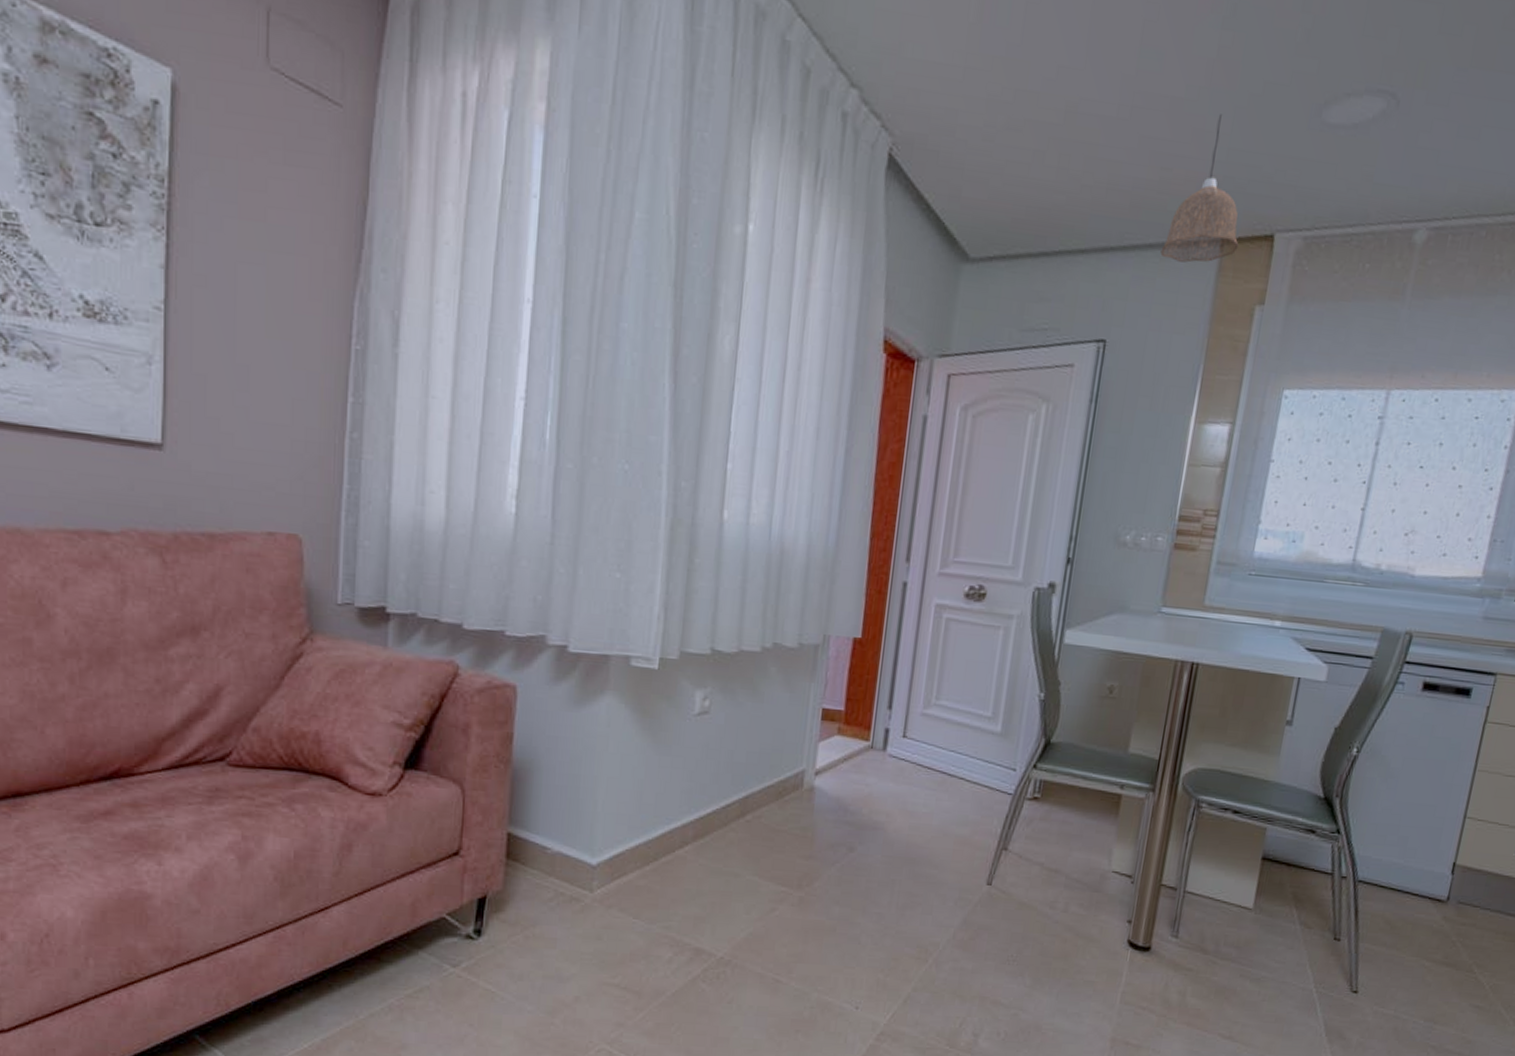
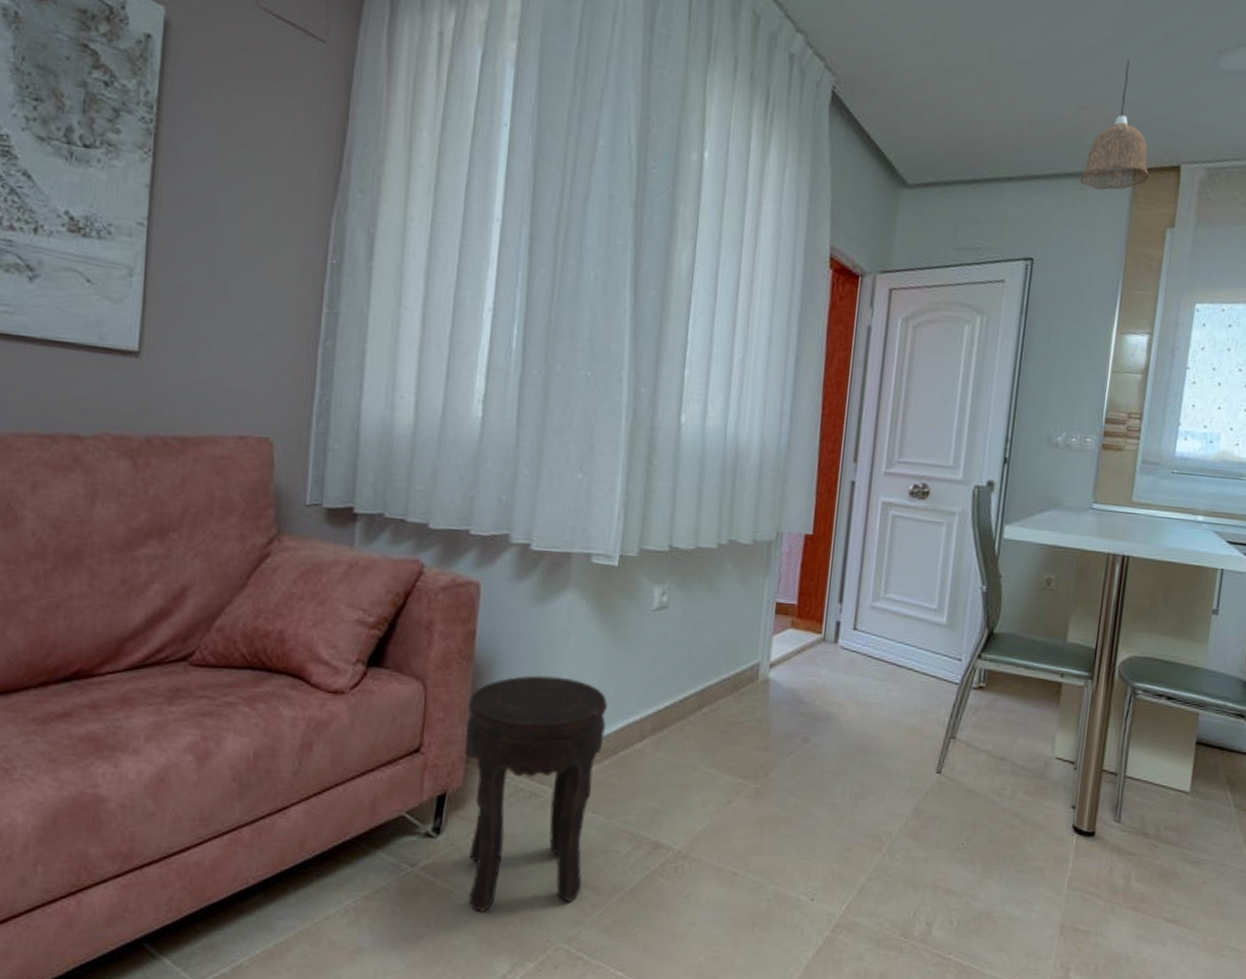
side table: none [504,780,648,1013] -> present [465,675,607,912]

